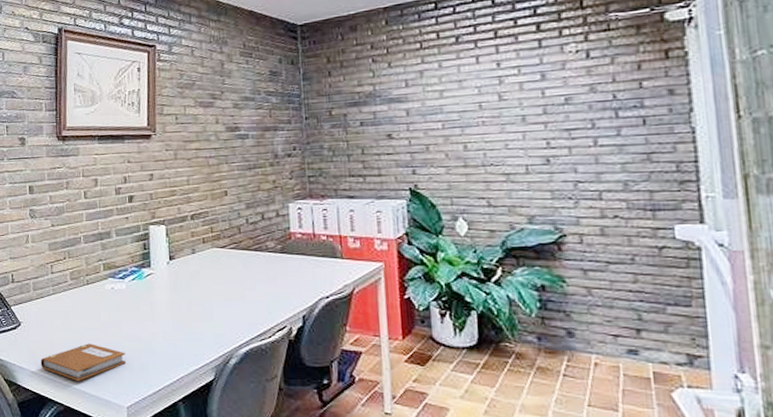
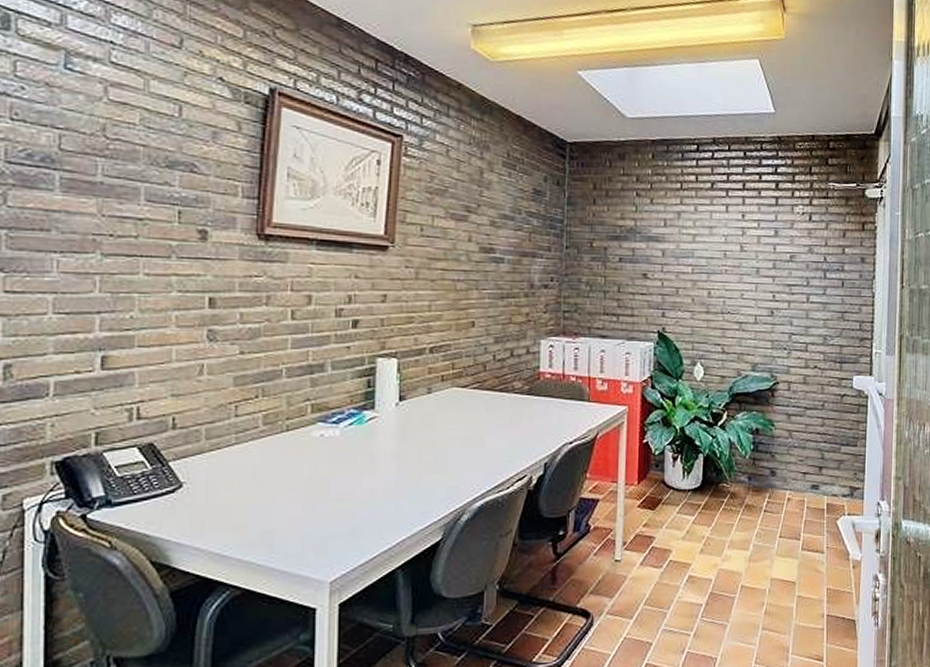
notebook: present [40,343,126,381] -> none [210,506,334,555]

